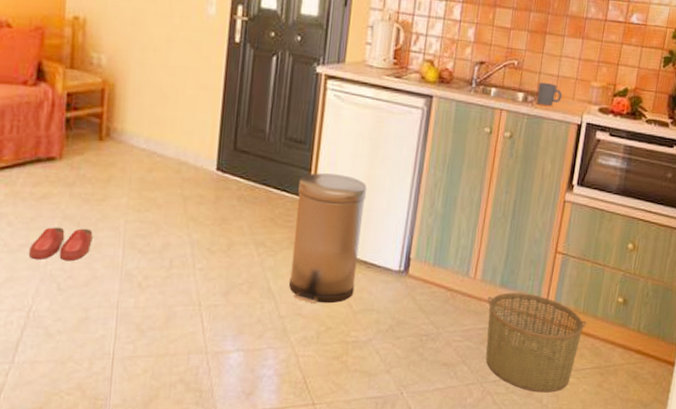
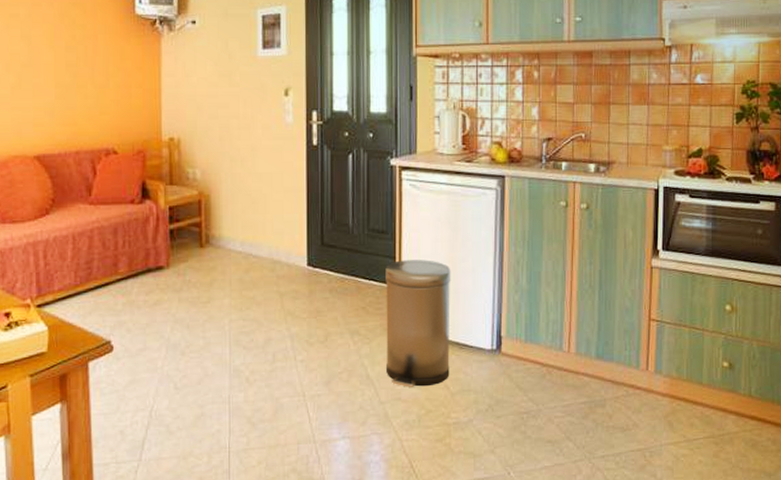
slippers: present [29,227,93,260] -> none [148,330,201,362]
basket: present [485,292,587,393] -> none [584,363,693,466]
mug: present [536,82,563,107] -> none [609,152,635,175]

